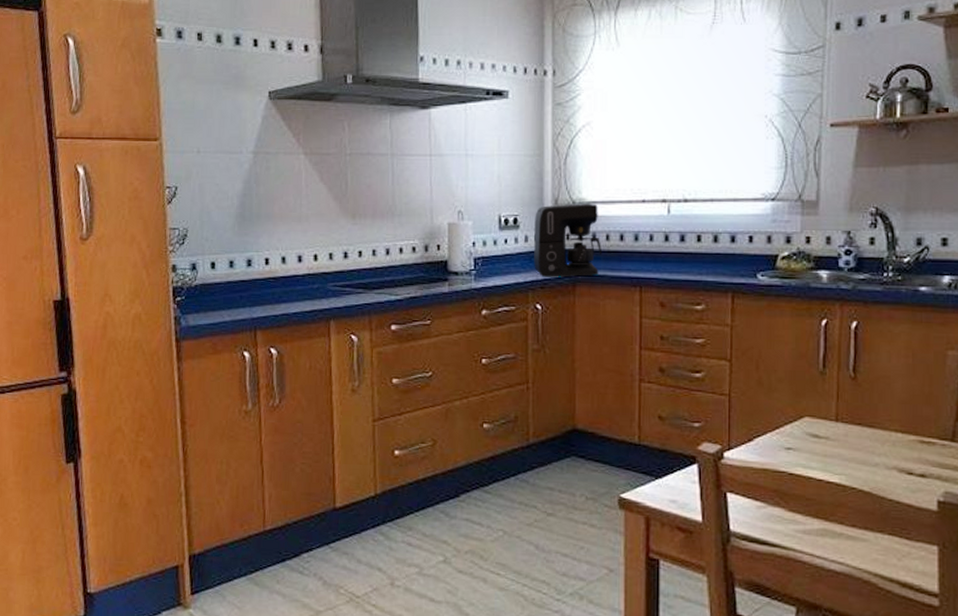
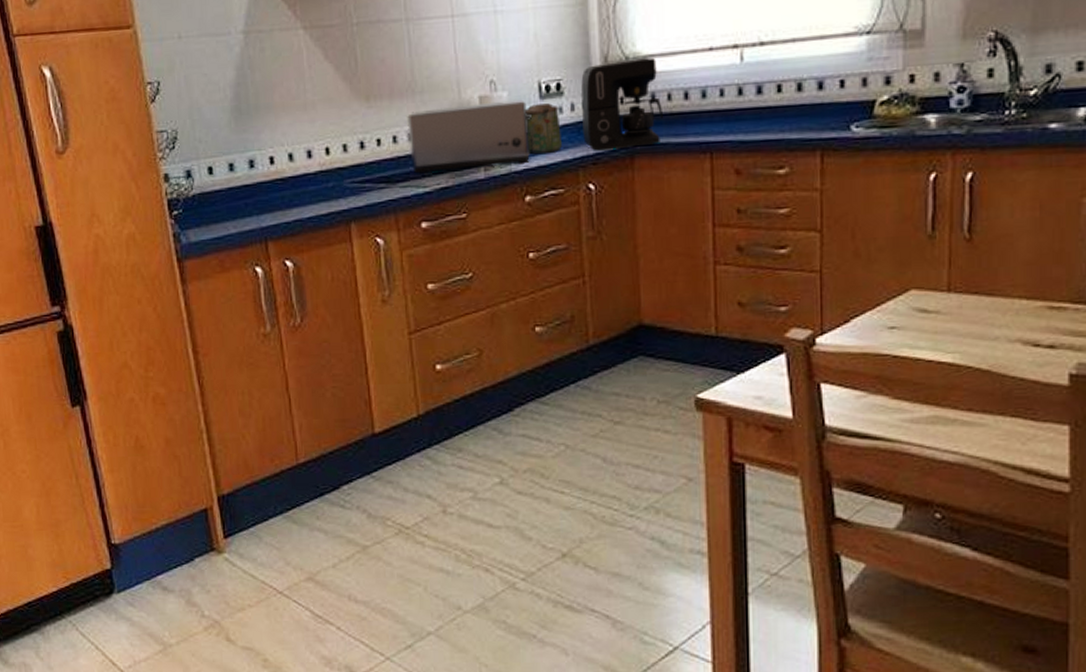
toaster: none [386,228,491,284] -> present [407,99,531,174]
canister: none [486,234,516,276] -> present [525,103,562,155]

